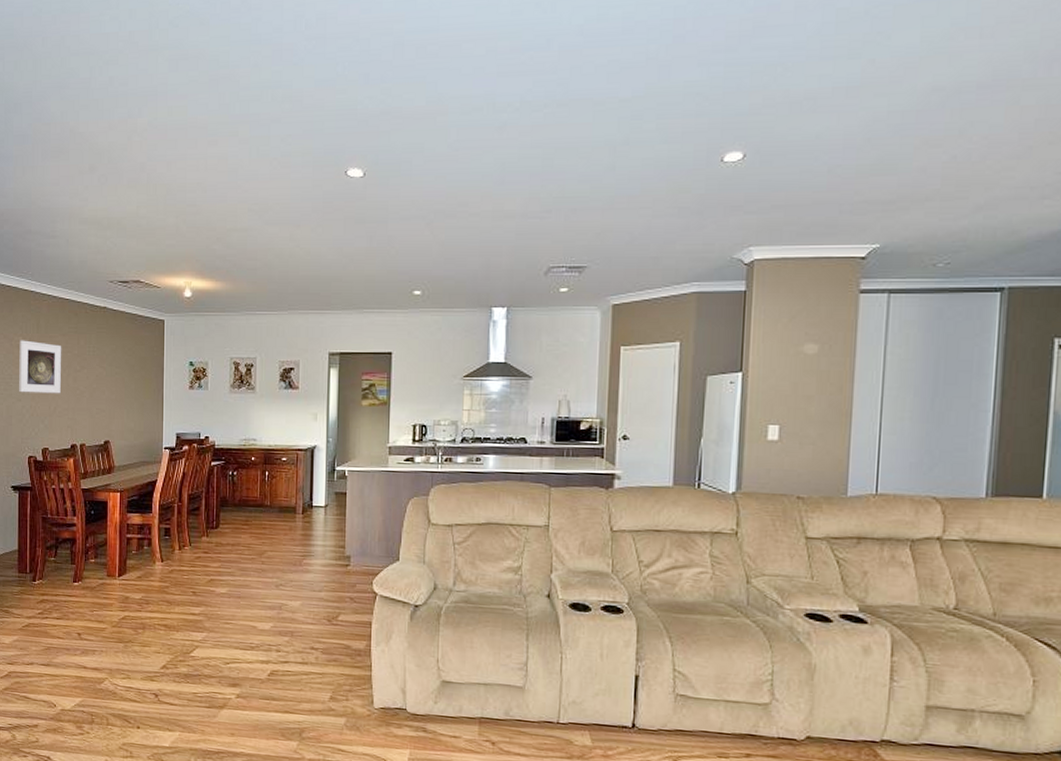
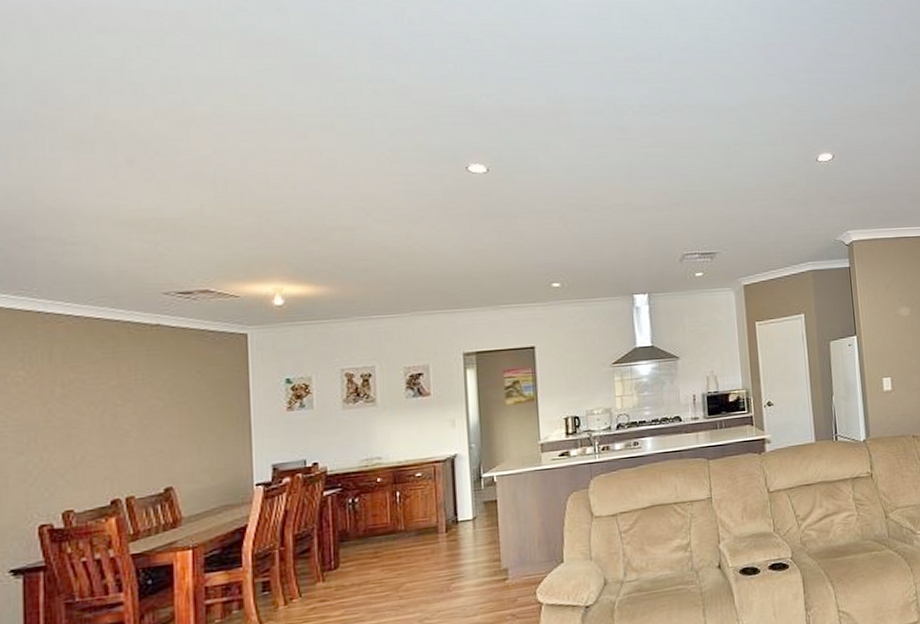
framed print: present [19,340,62,394] -> none [19,374,92,444]

